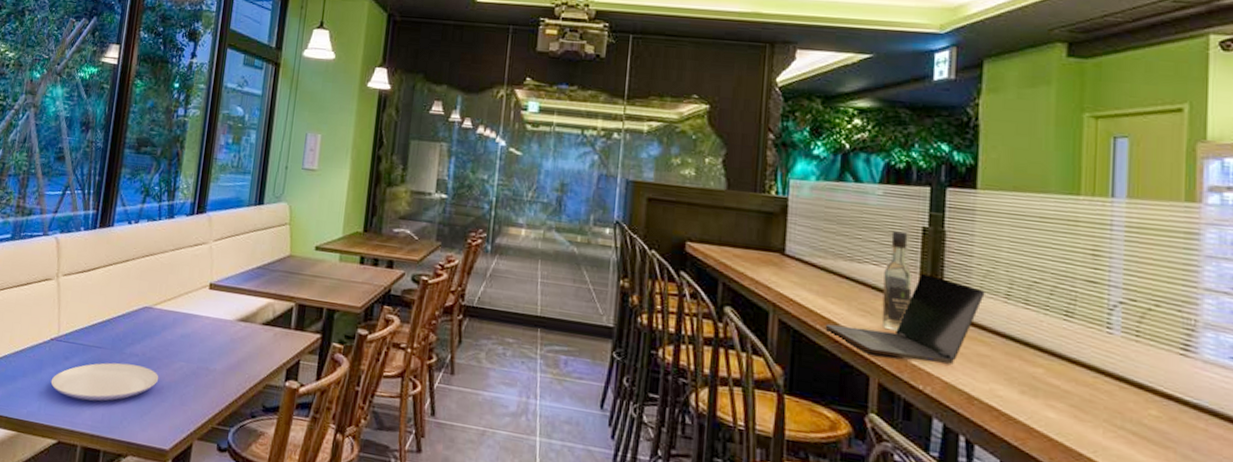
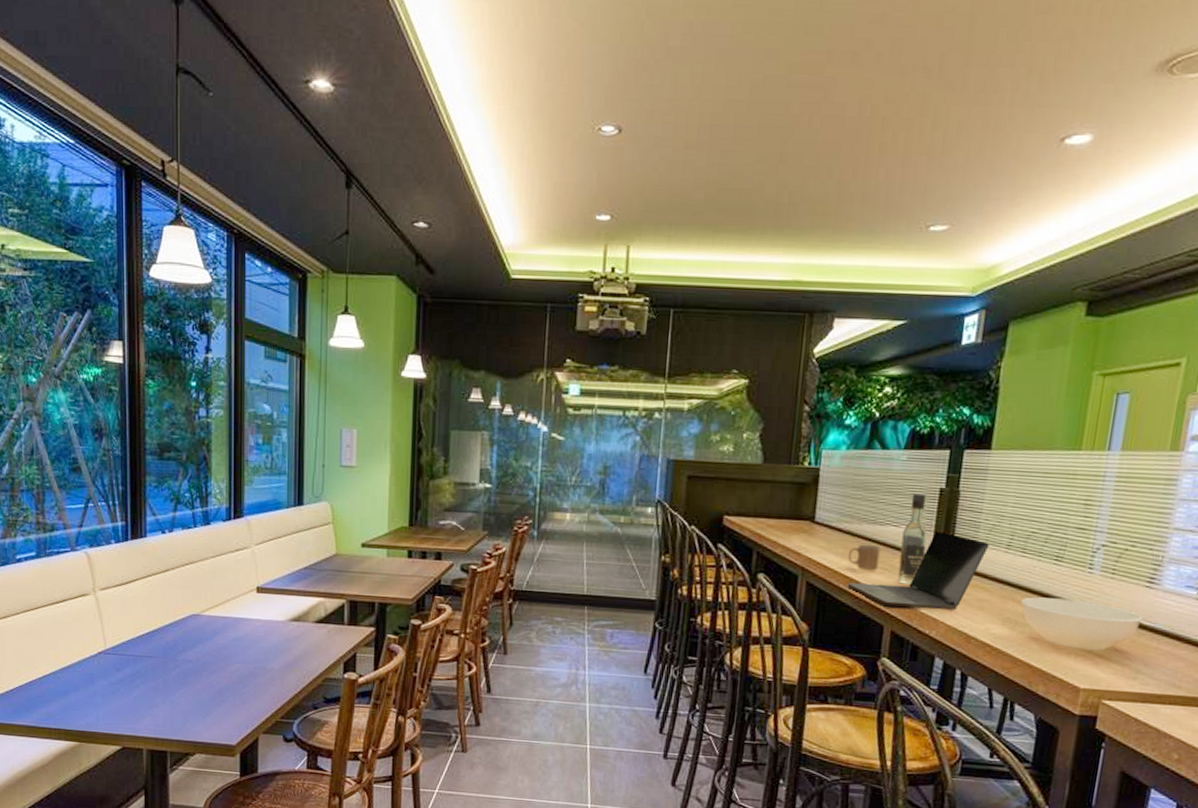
plate: present [50,362,159,402] -> none [105,669,217,708]
cup: none [823,282,860,314] -> present [848,544,881,571]
bowl: none [1029,356,1182,427] -> present [1021,597,1143,651]

